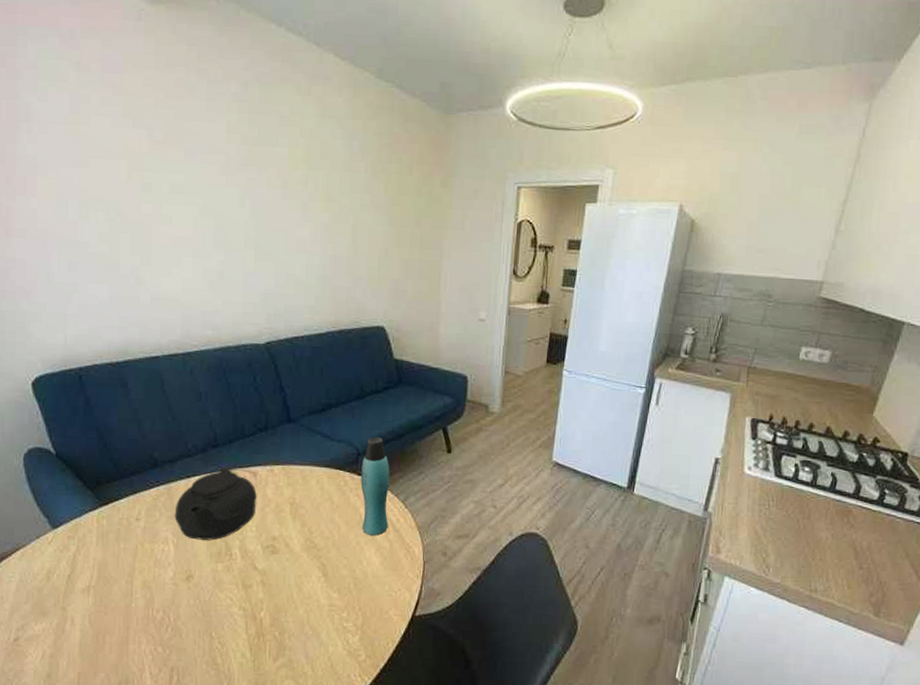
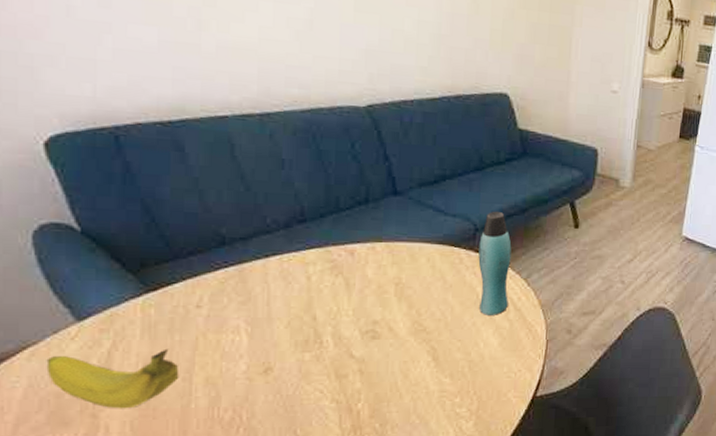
fruit: none [32,554,124,605] -> present [46,348,179,409]
teapot: present [174,468,259,540] -> none [248,246,357,327]

